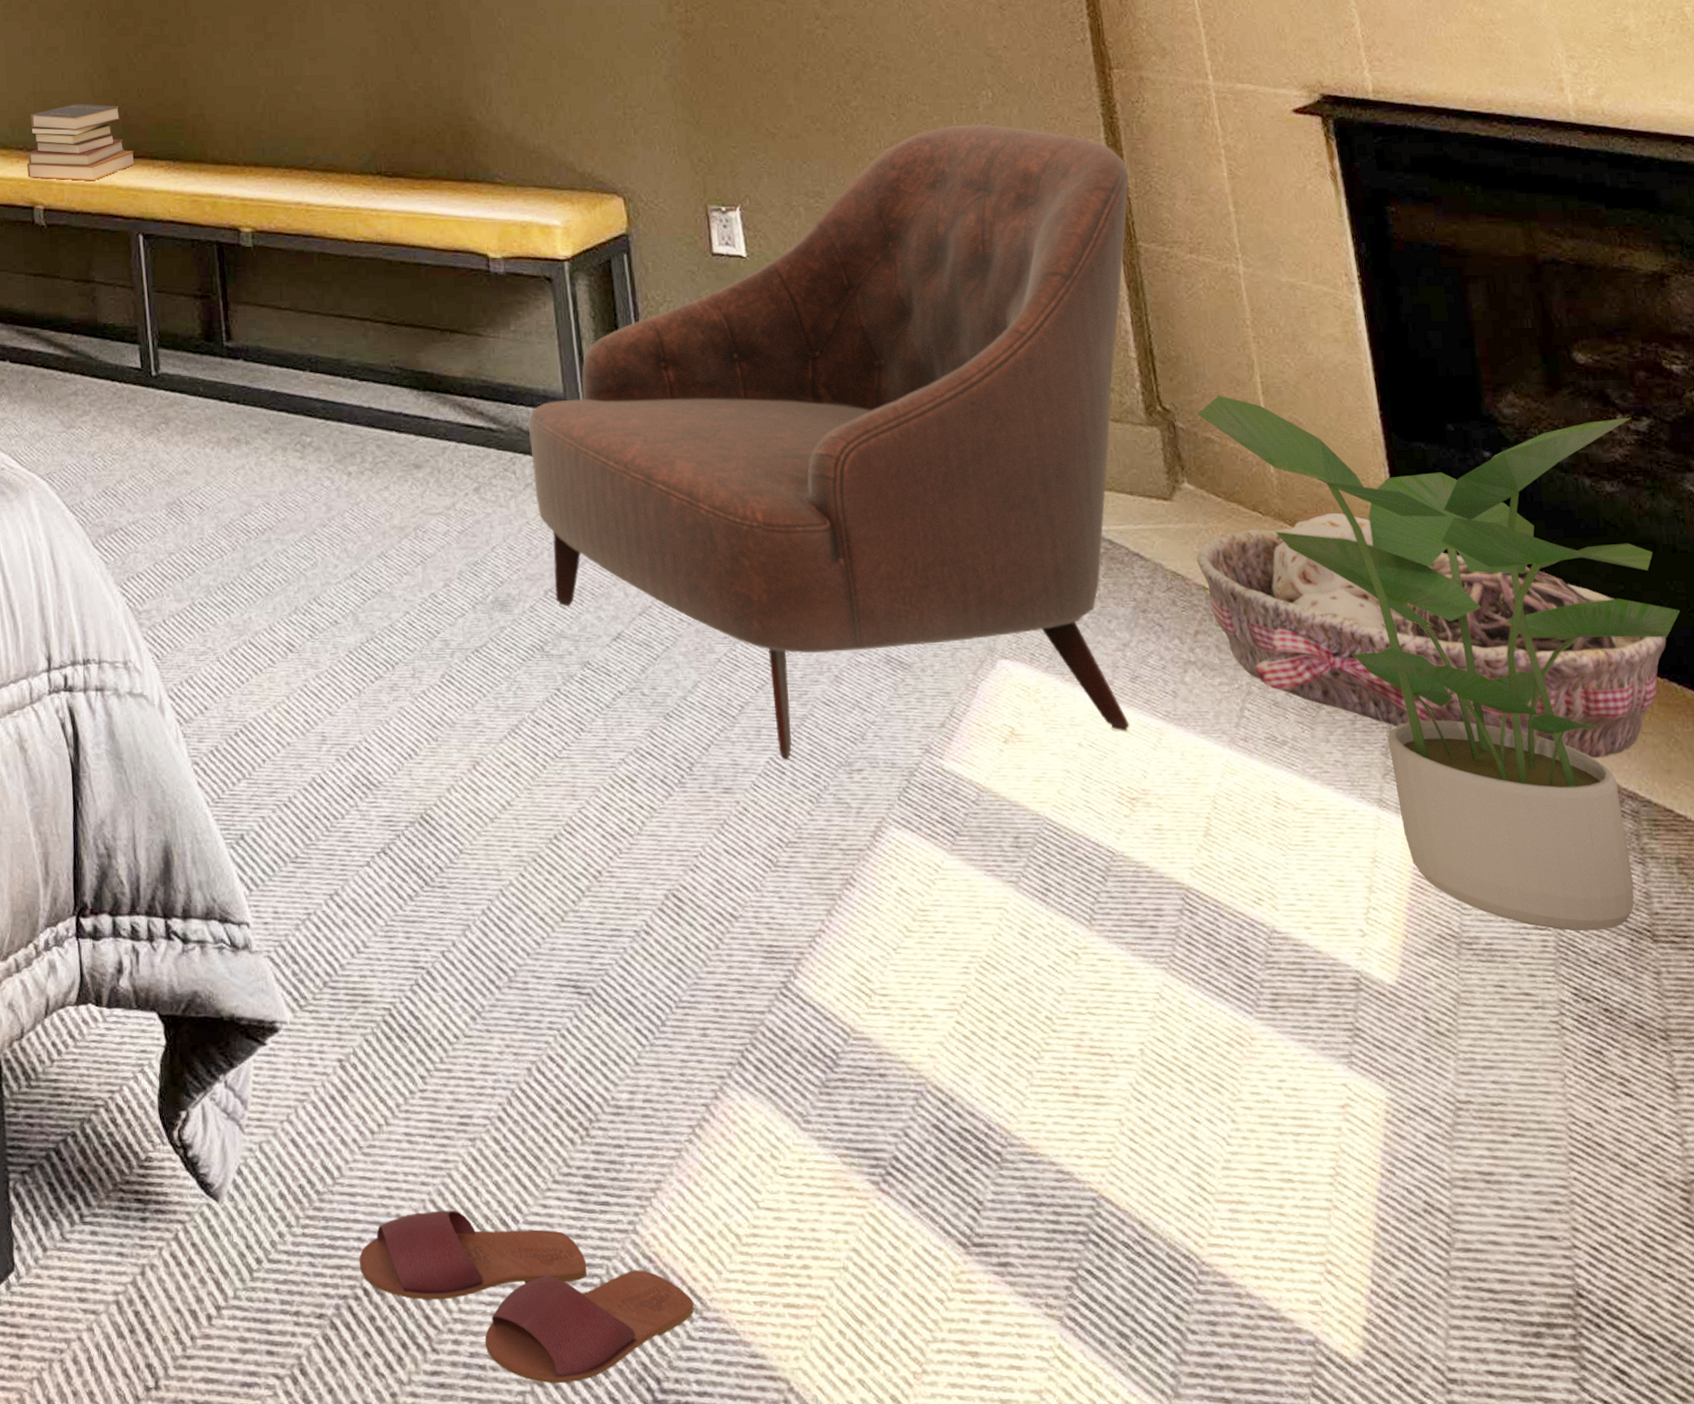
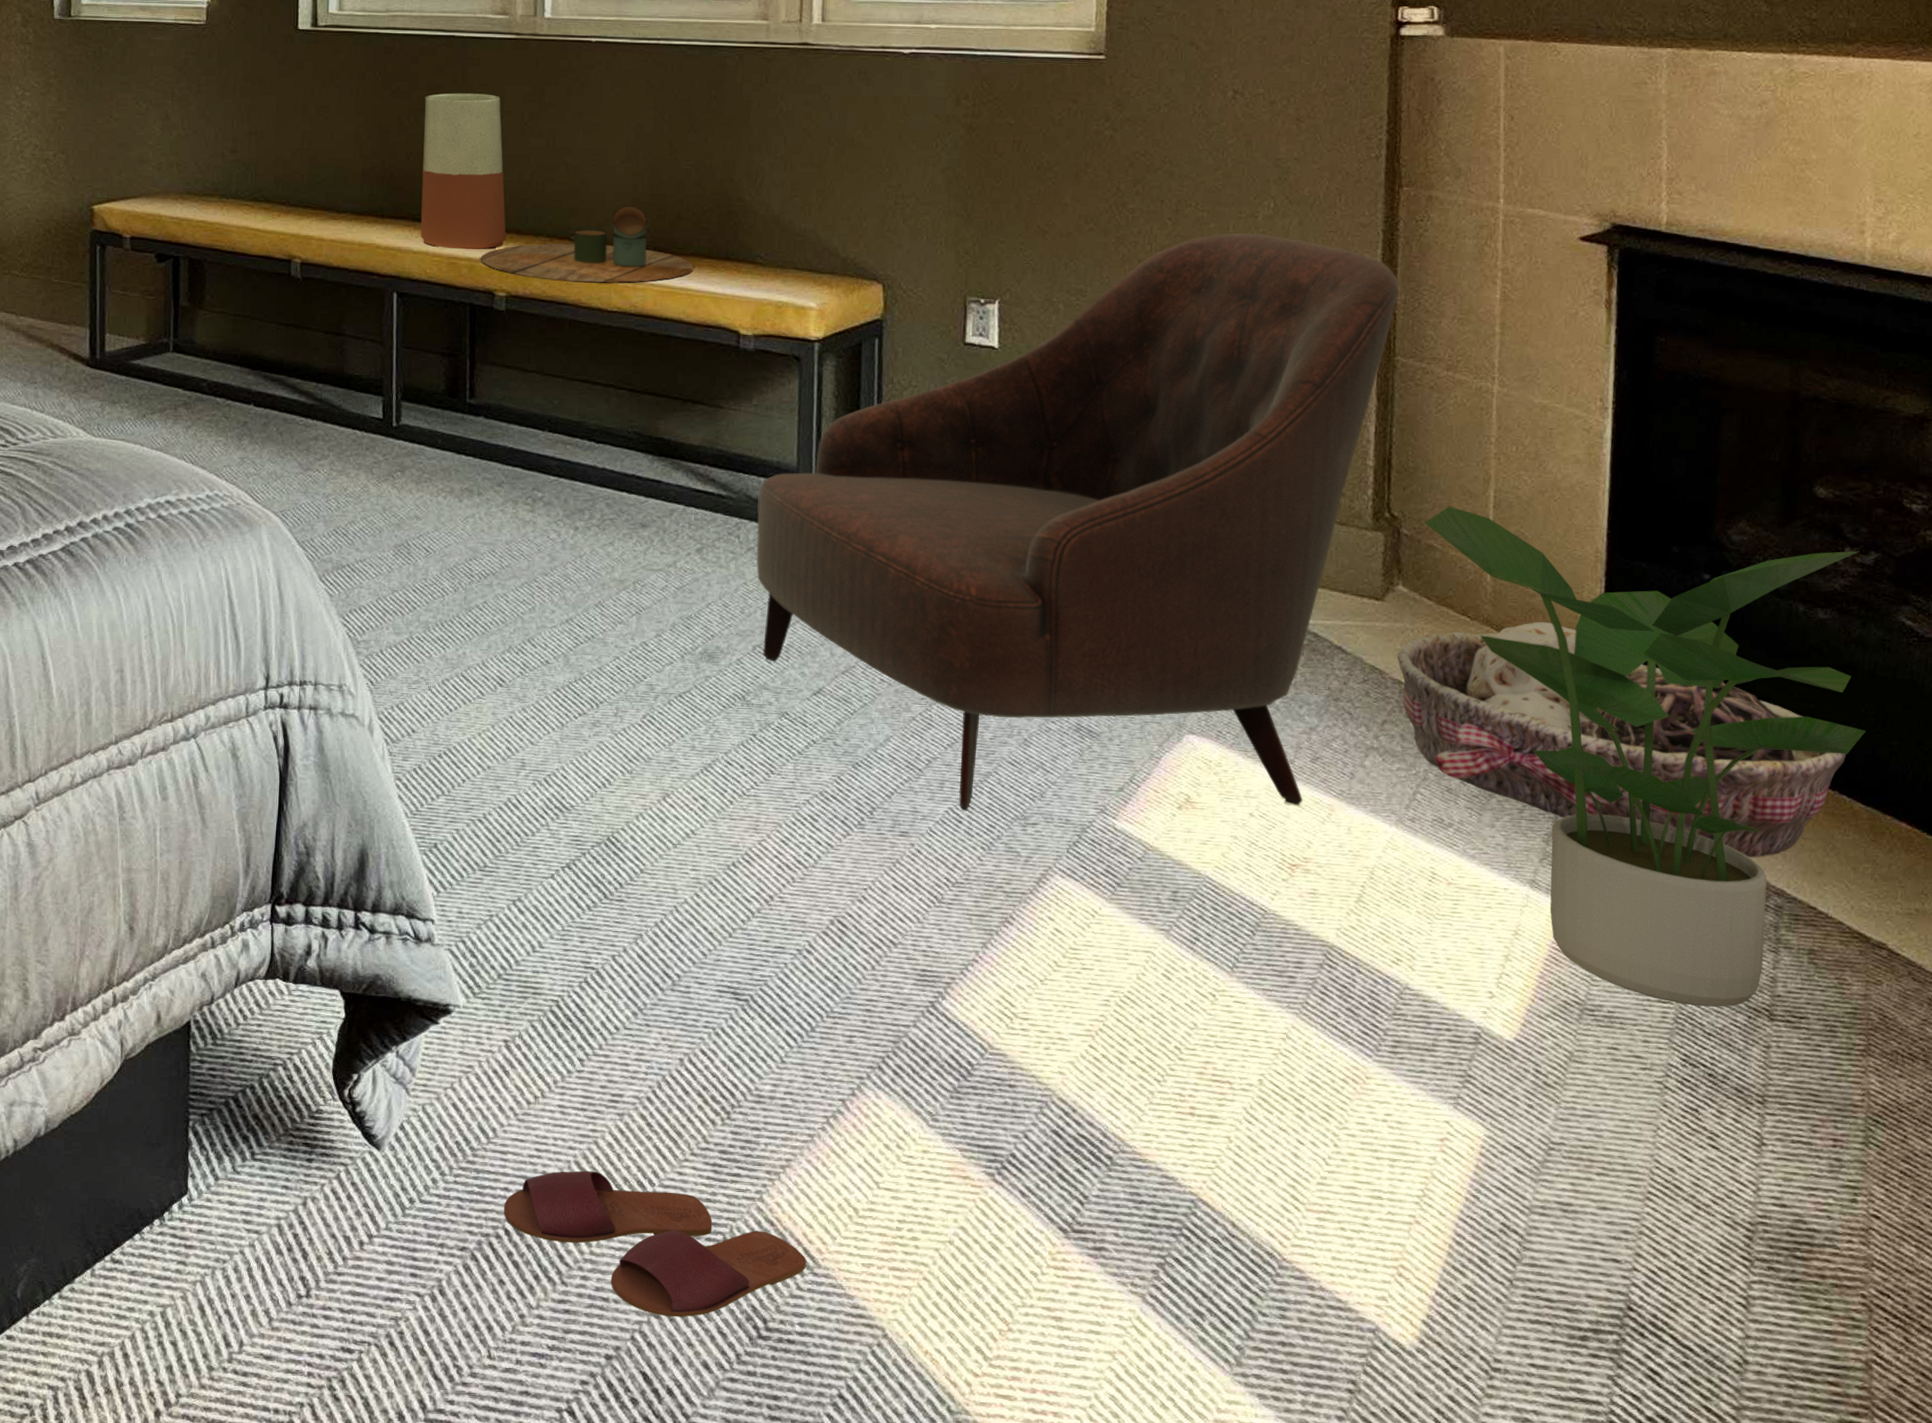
books: present [27,103,136,181] -> none [288,162,397,239]
vase: none [150,26,245,186] -> present [420,93,506,250]
decorative tray: none [222,131,436,213] -> present [480,206,695,283]

